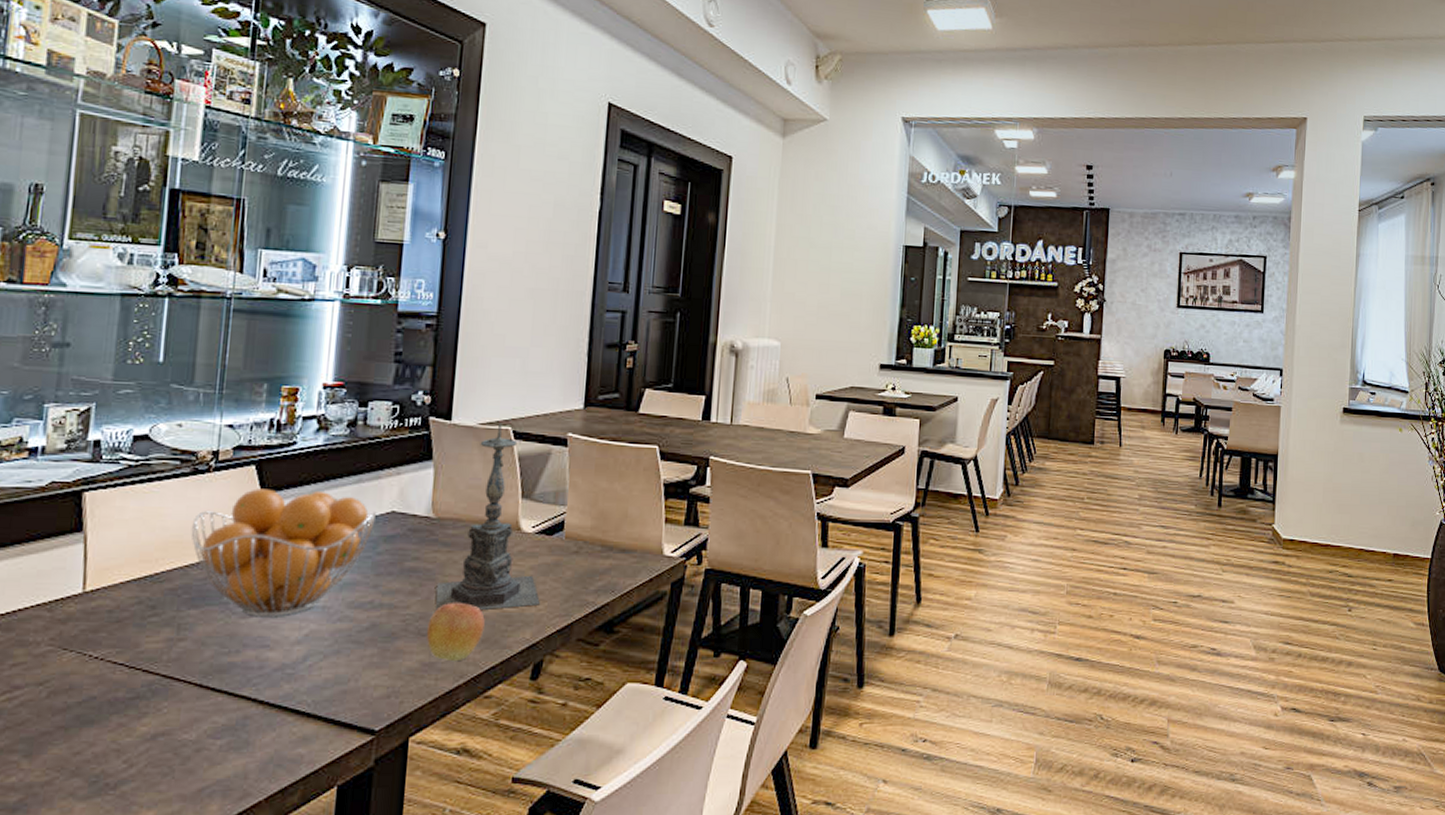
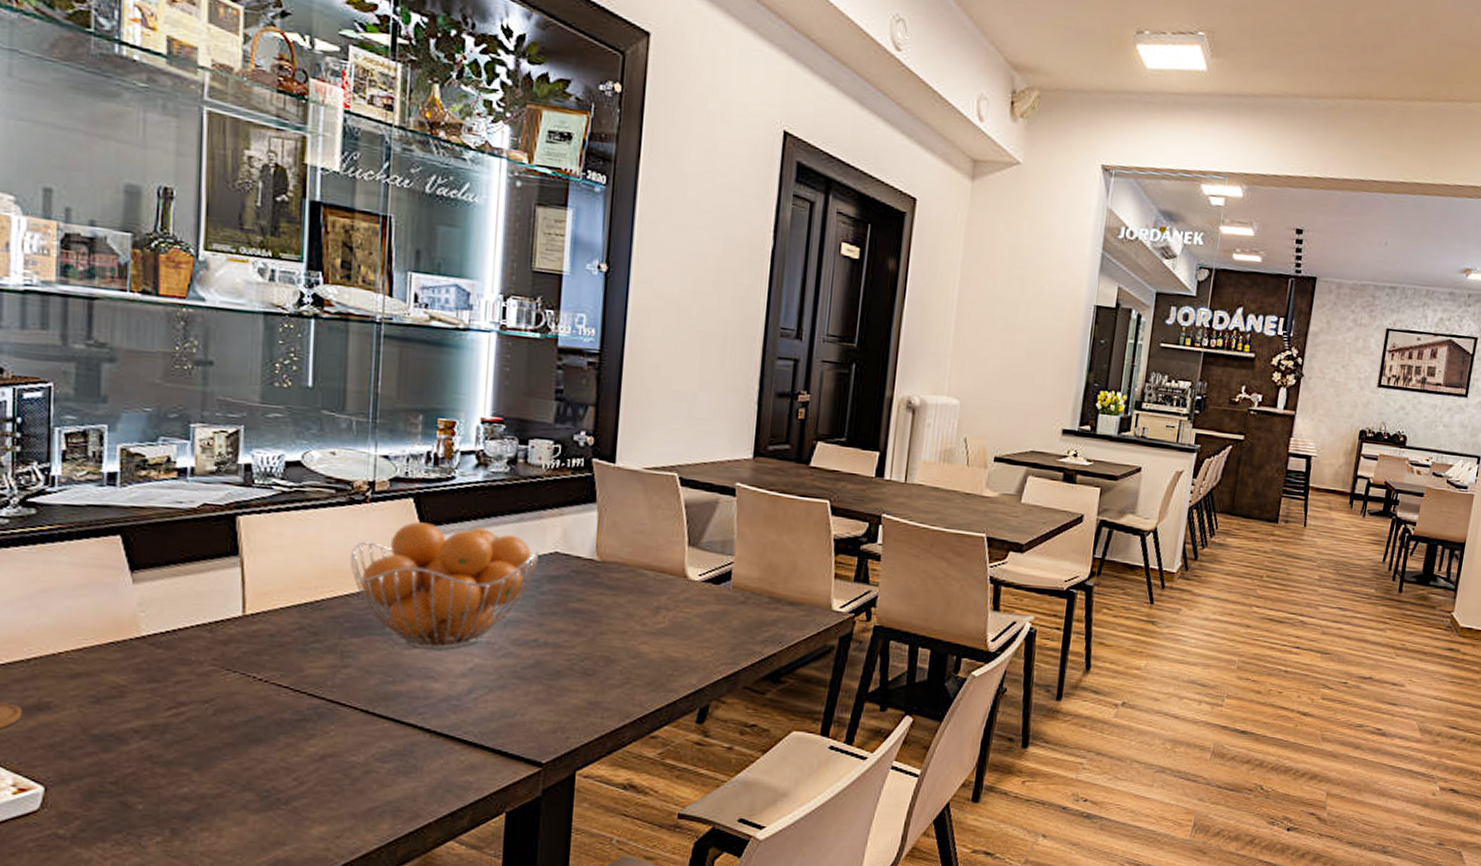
apple: present [426,603,485,662] -> none [591,645,651,702]
candle holder: present [436,422,540,611] -> none [601,468,706,654]

